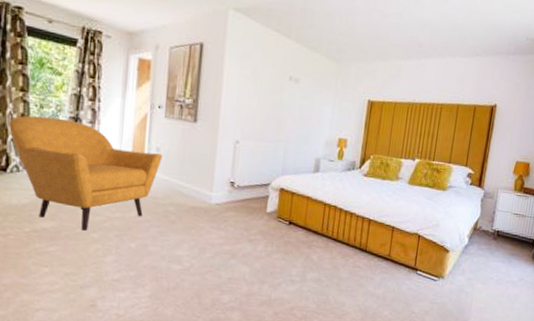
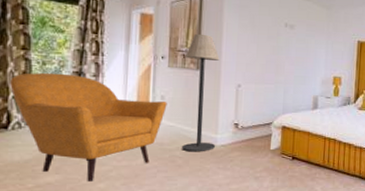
floor lamp: none [176,83,218,209] -> present [182,33,220,152]

